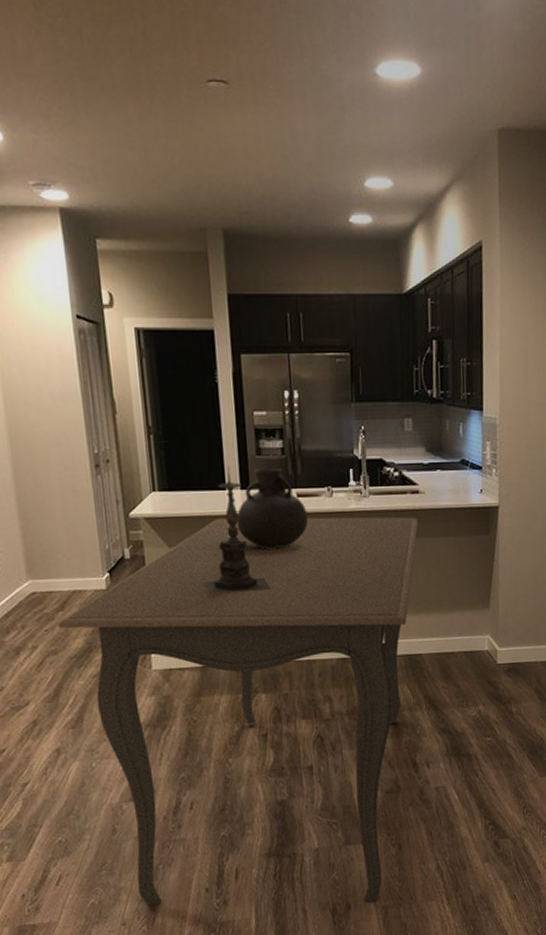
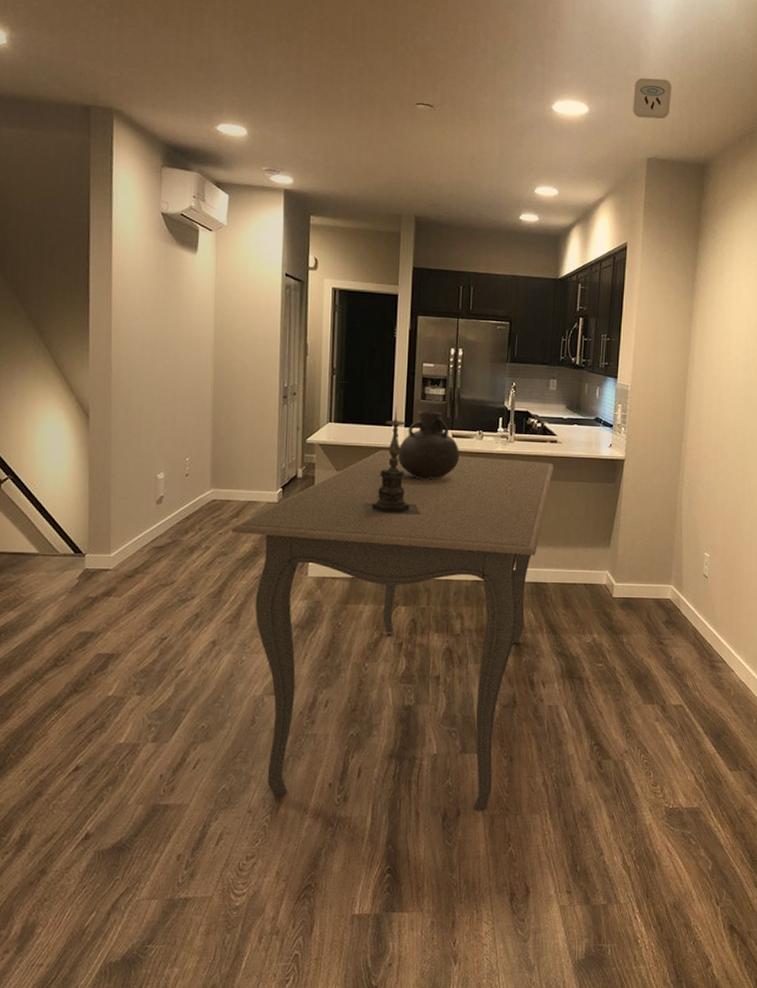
smoke detector: none [474,20,523,76] -> present [632,77,671,119]

